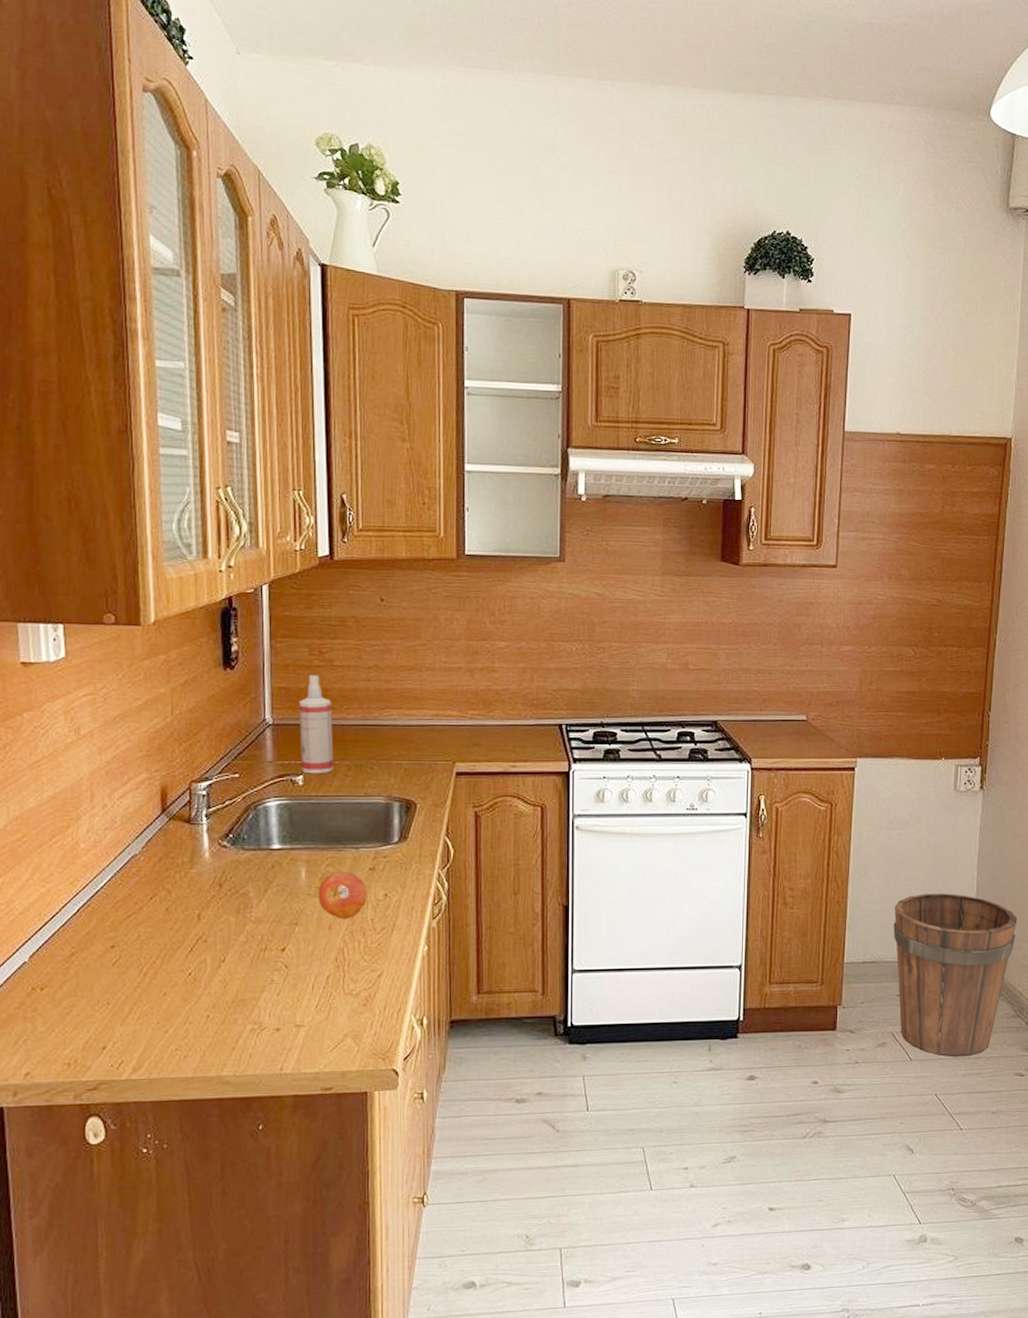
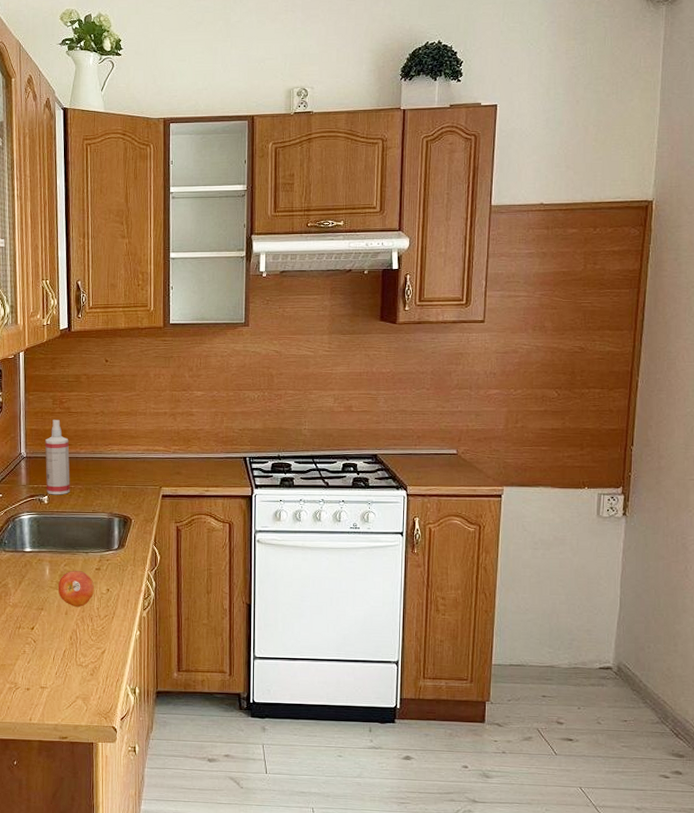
bucket: present [893,893,1017,1056] -> none [538,607,661,755]

